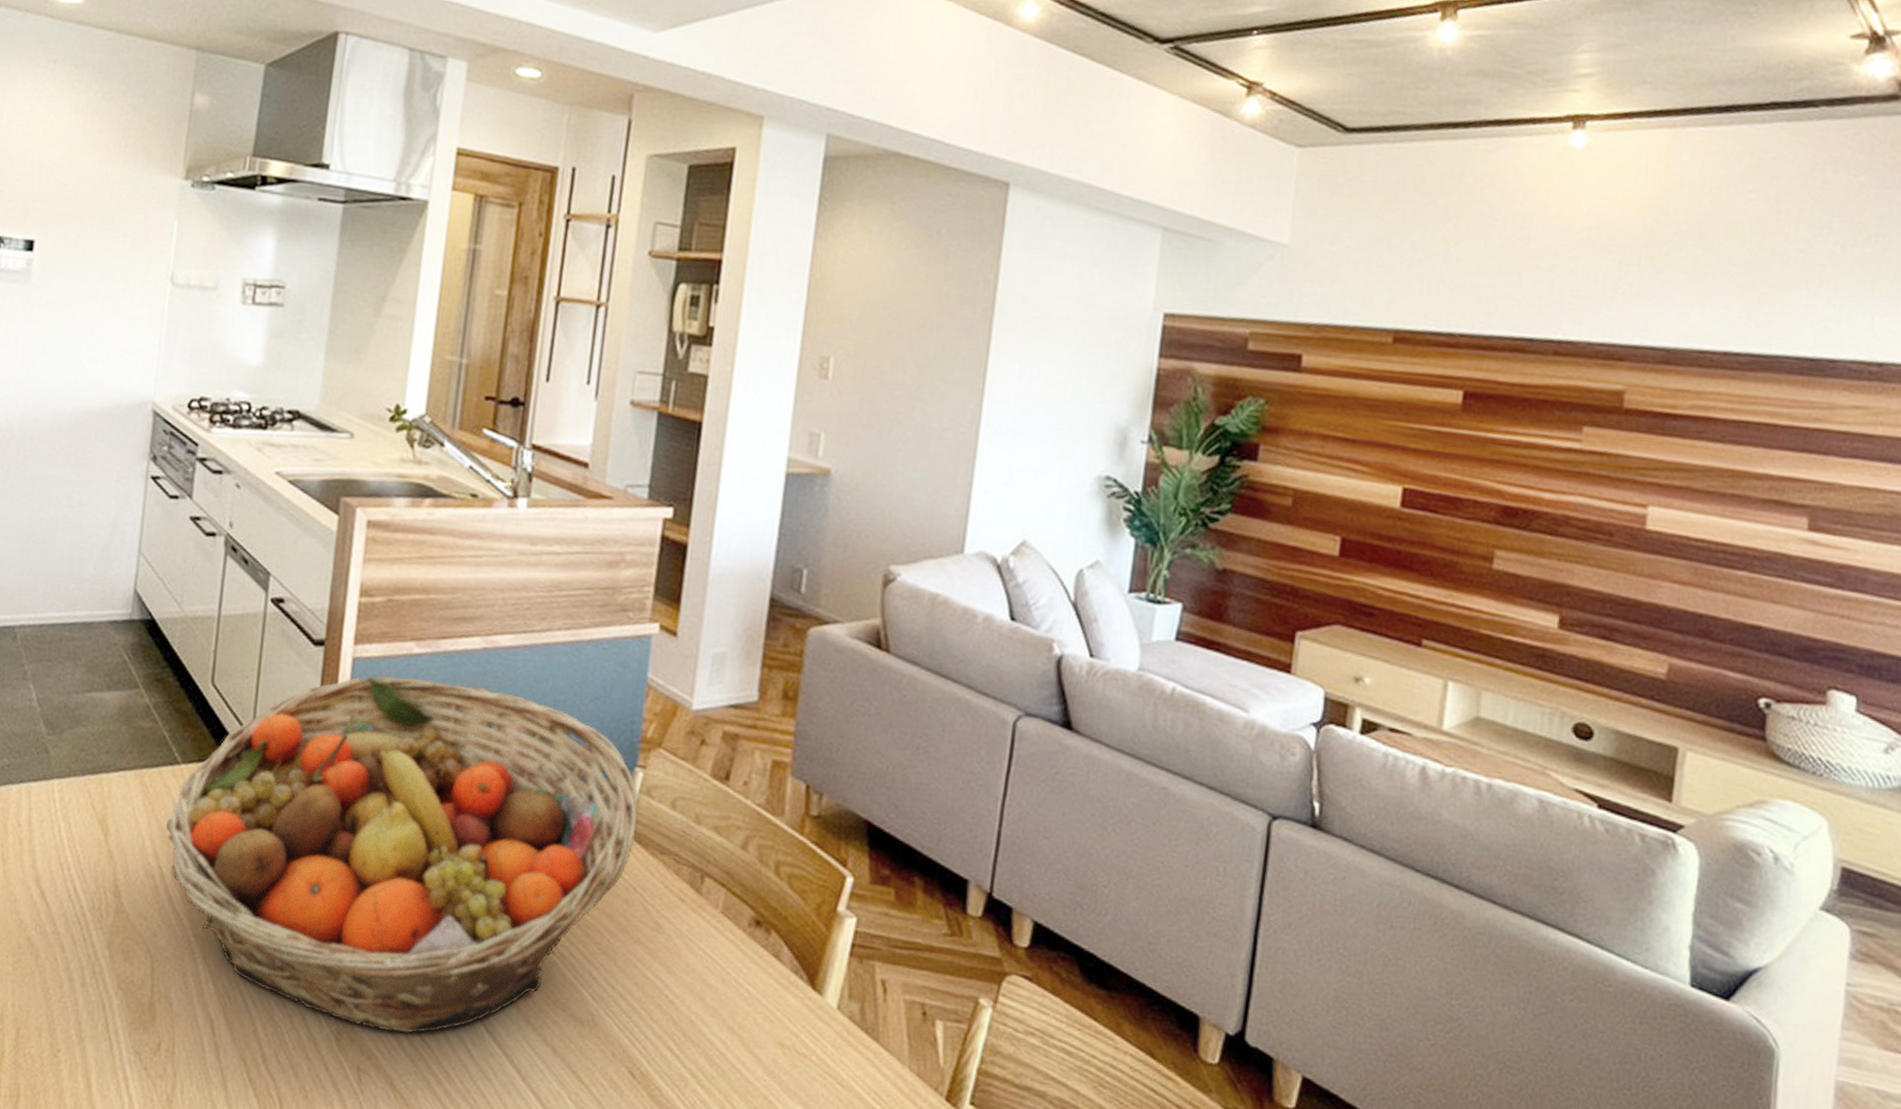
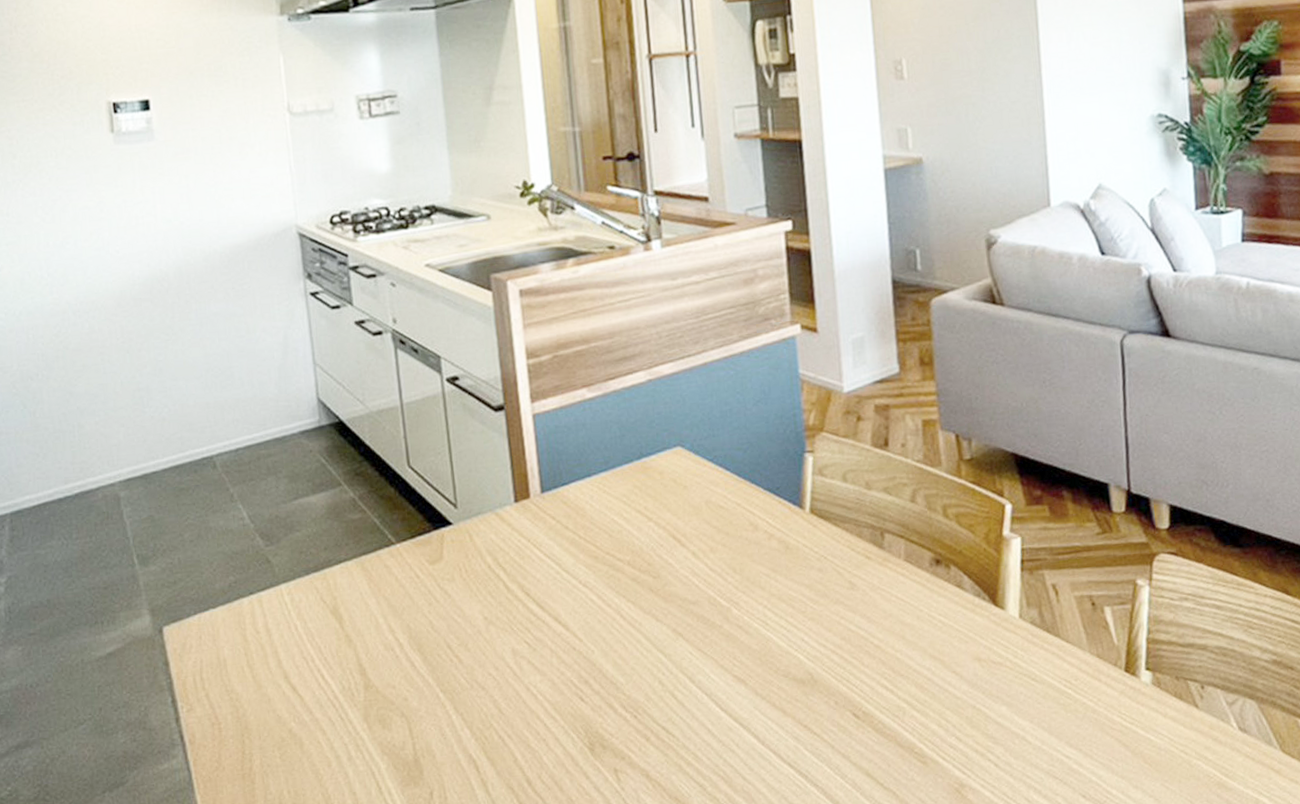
fruit basket: present [165,676,640,1033] -> none [394,415,817,733]

